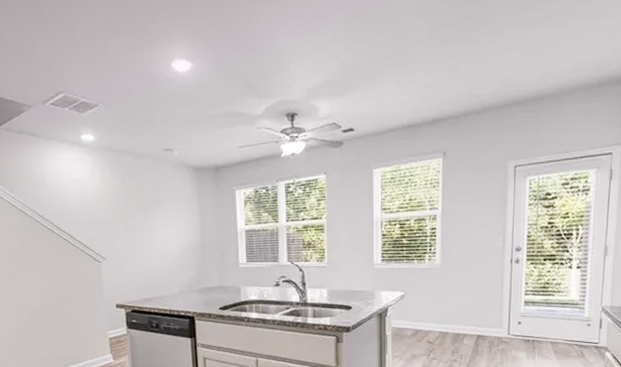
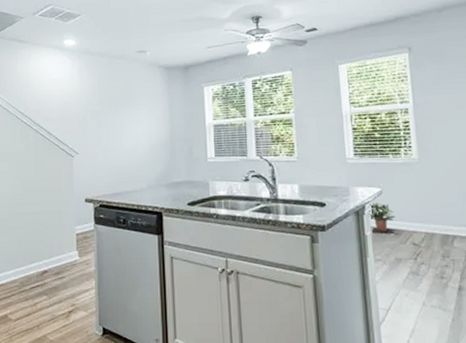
potted plant: none [390,305,415,332] -> present [368,203,396,232]

